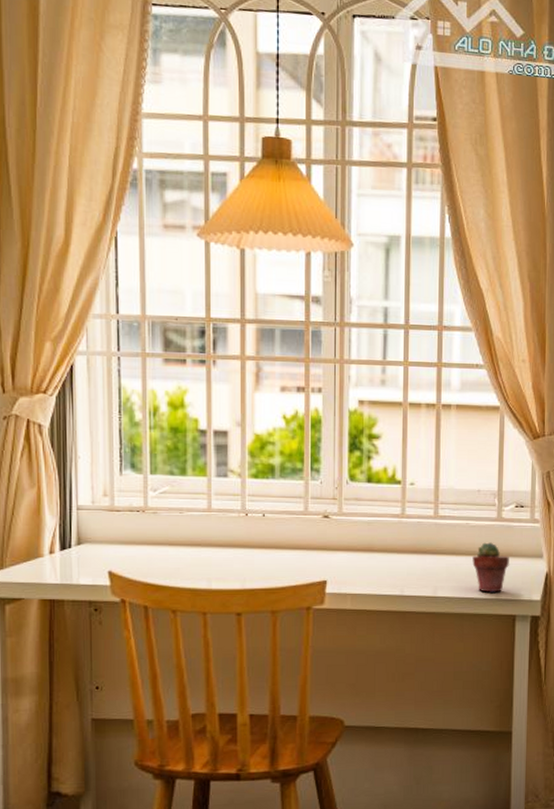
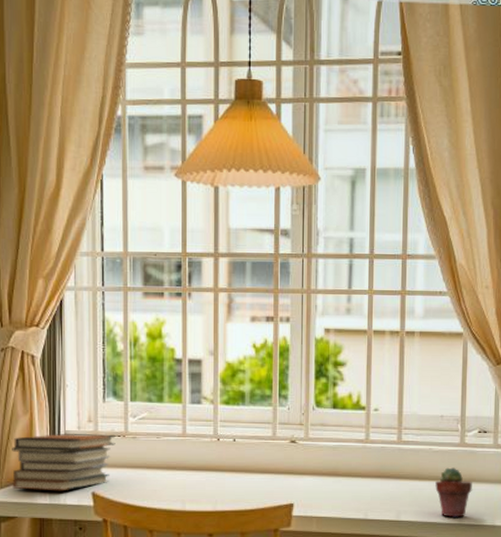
book stack: none [17,509,134,570] -> present [12,434,116,491]

